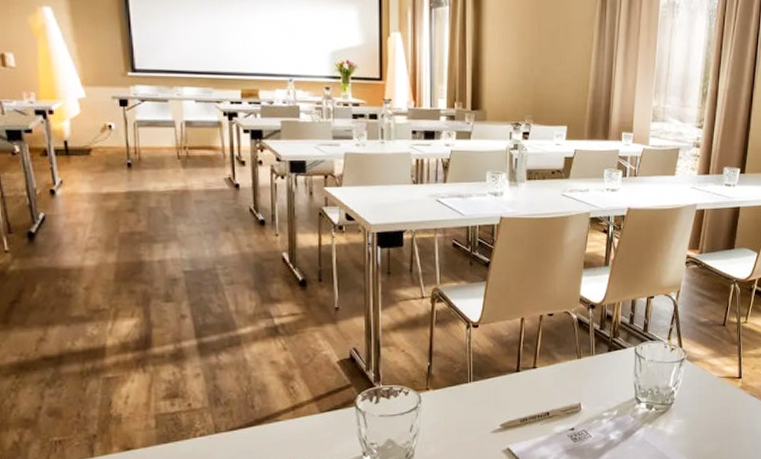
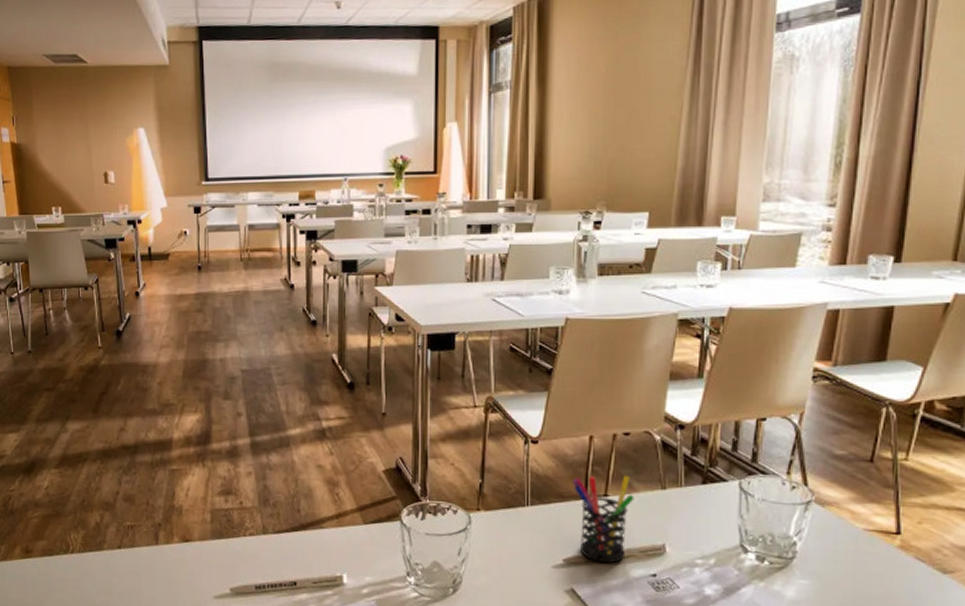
pen holder: none [508,349,557,424] -> present [572,475,634,564]

